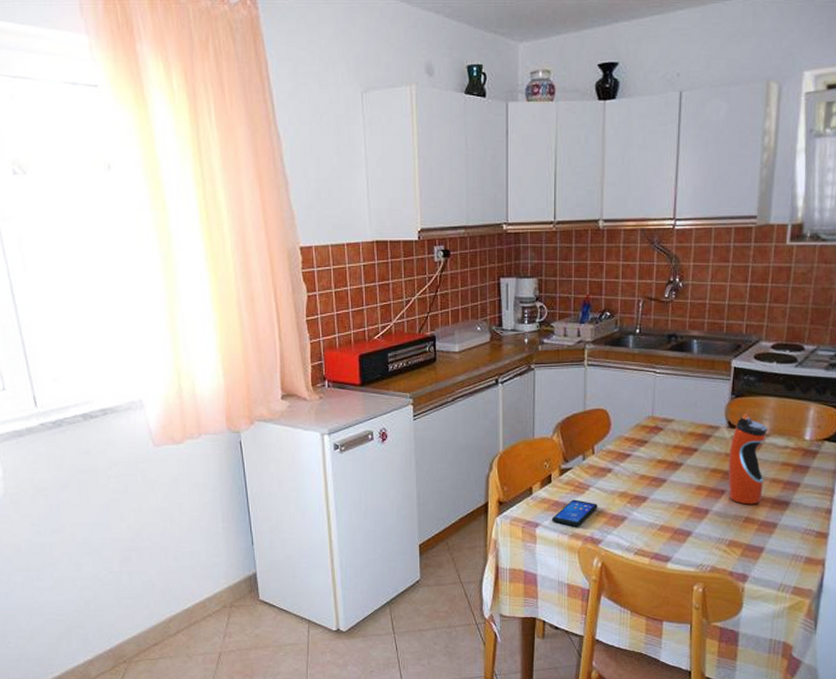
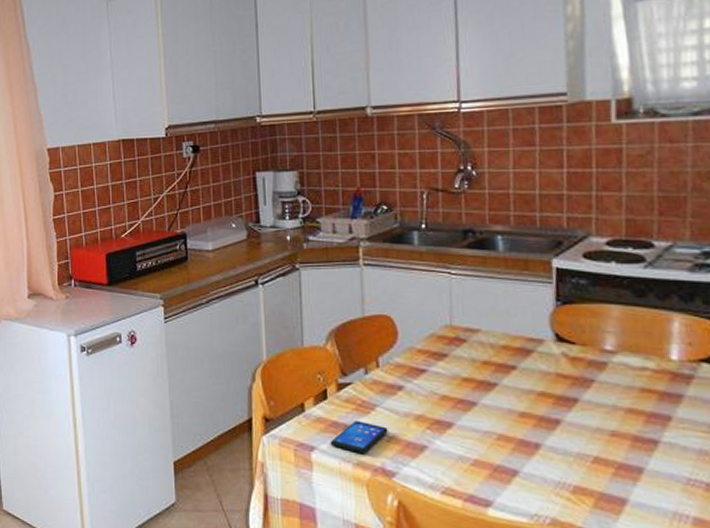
water bottle: present [728,413,768,505] -> none [560,324,616,441]

